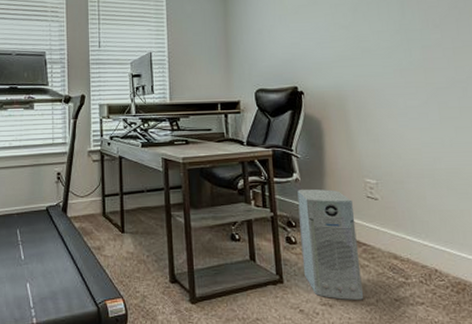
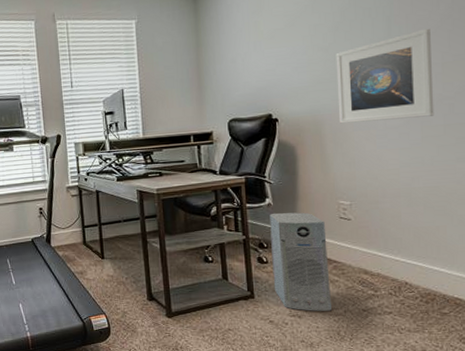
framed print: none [356,15,450,100] -> present [335,28,435,124]

